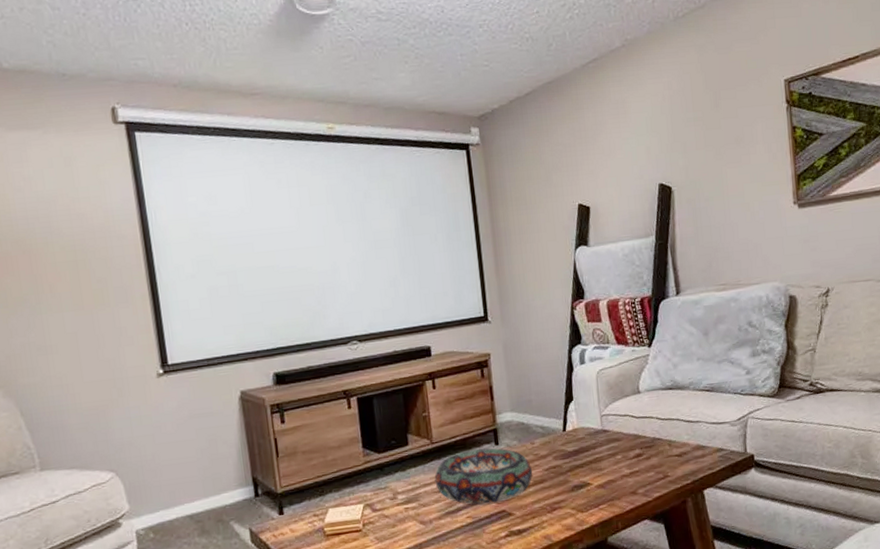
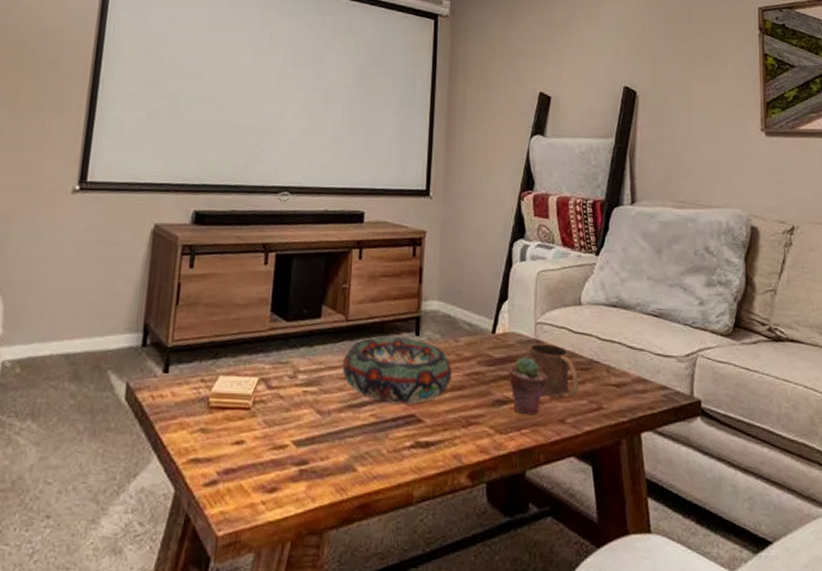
potted succulent: none [582,445,618,494] -> present [508,357,547,416]
mug: none [598,431,646,475] -> present [529,344,579,398]

